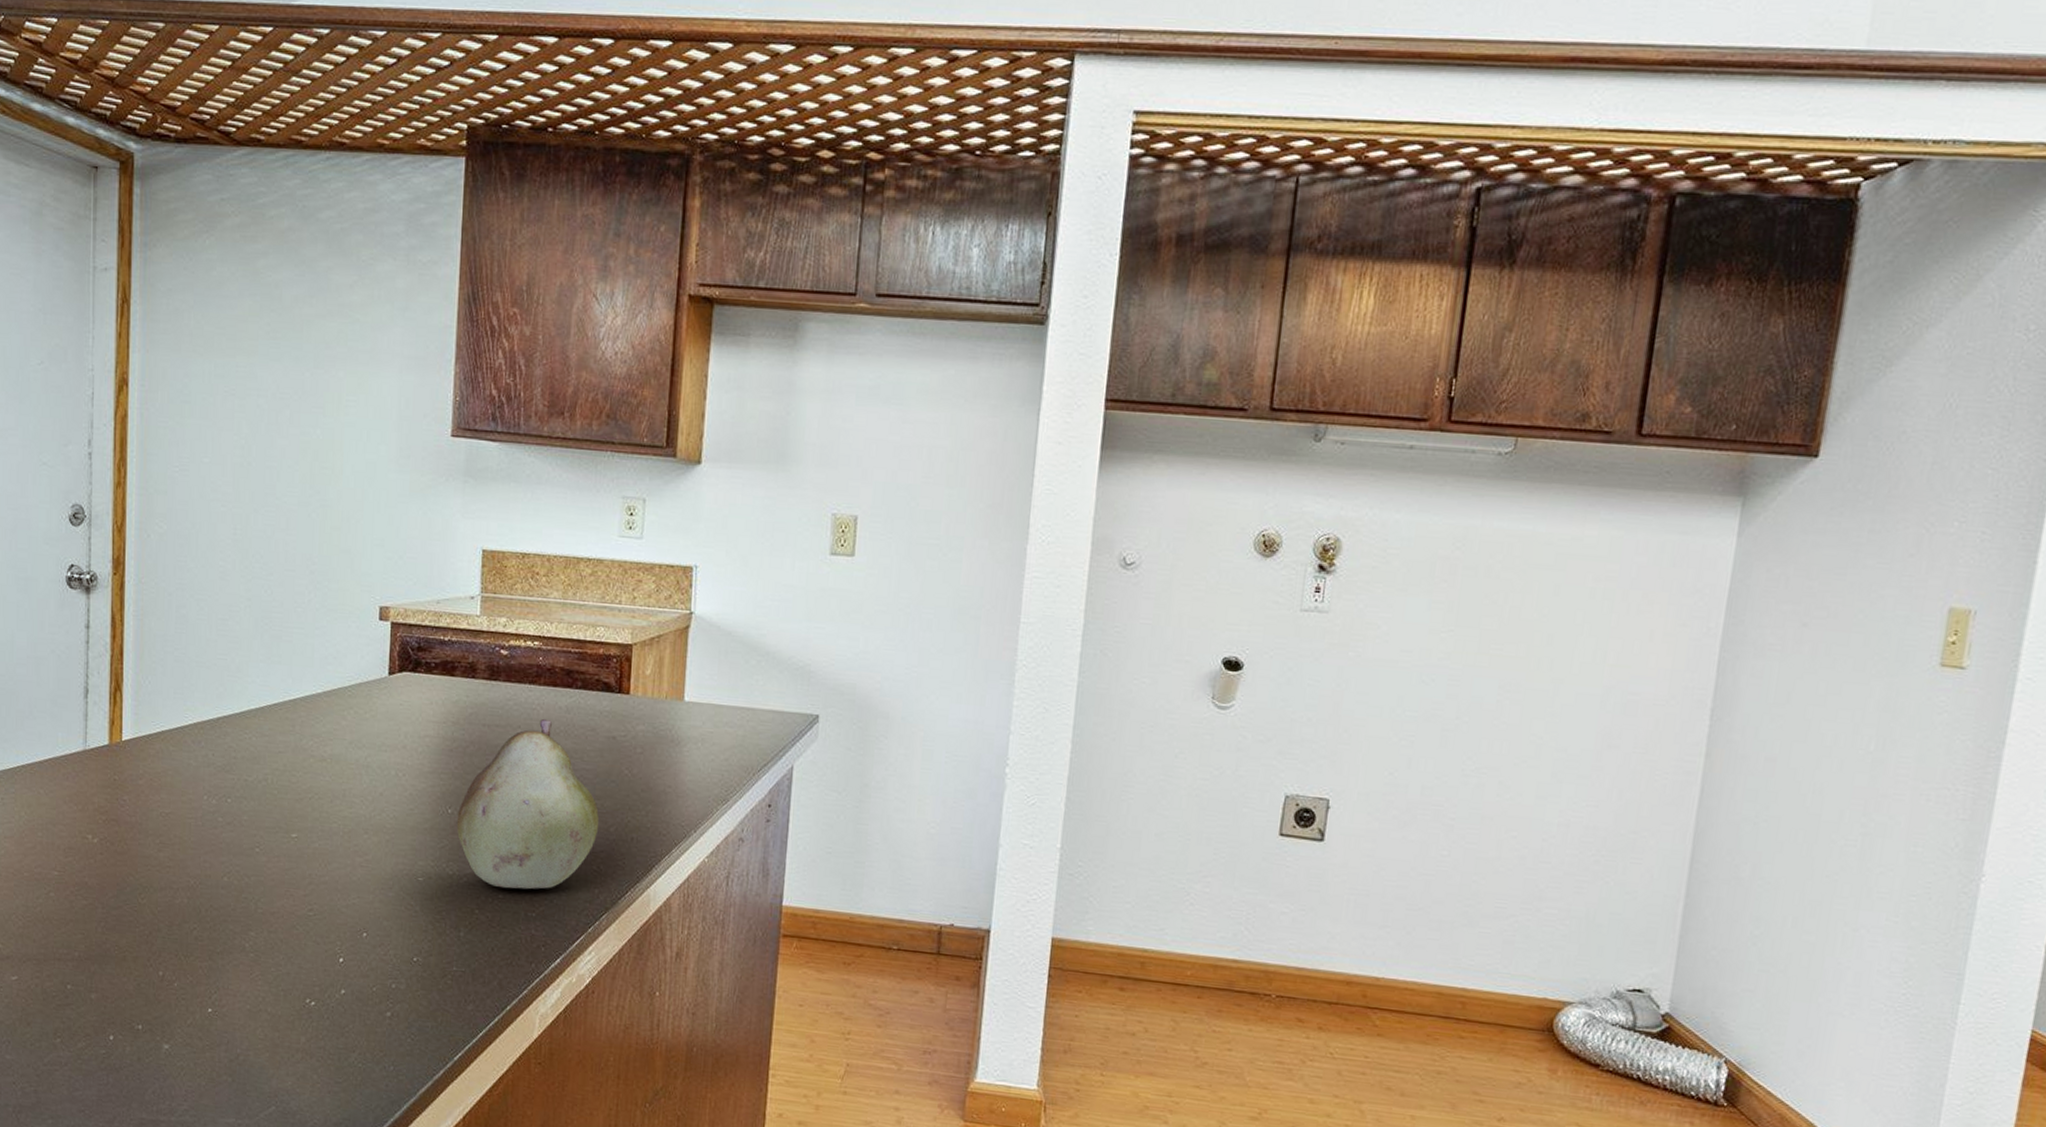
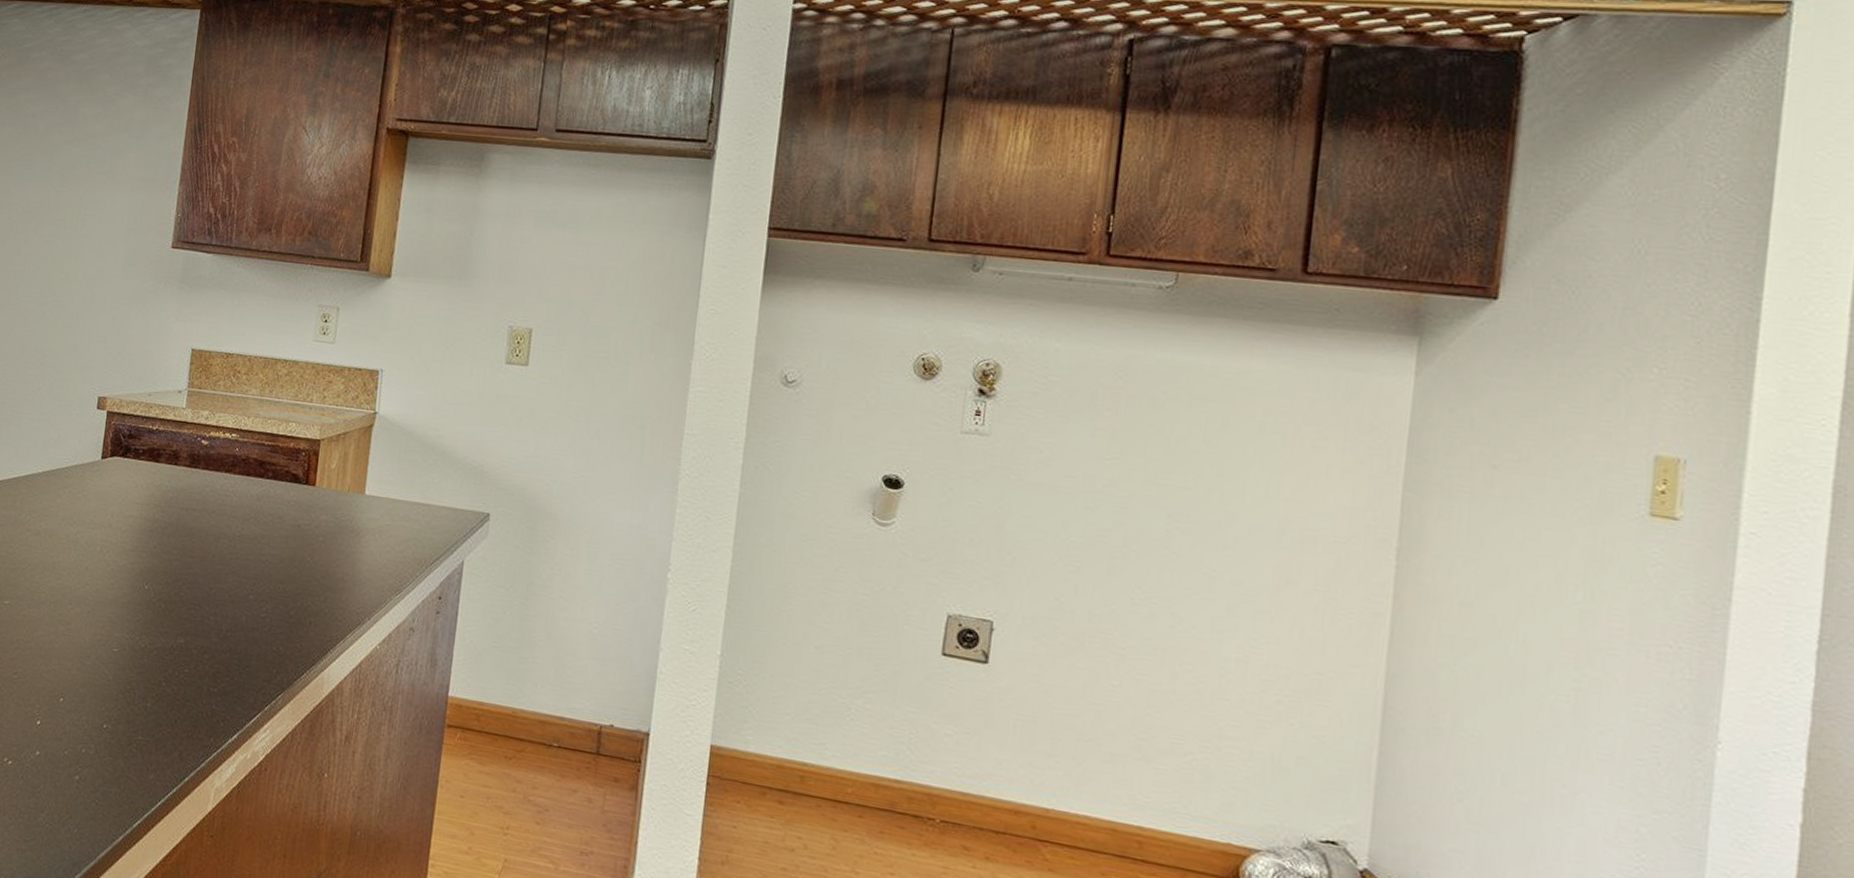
fruit: present [456,718,600,890] -> none [151,505,281,666]

